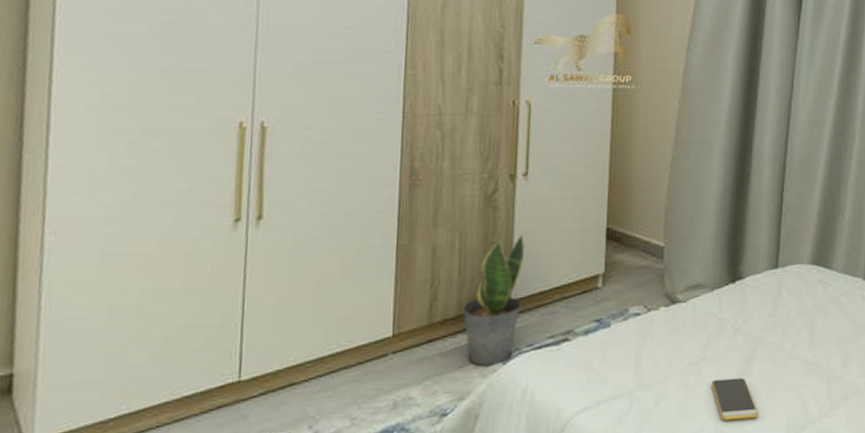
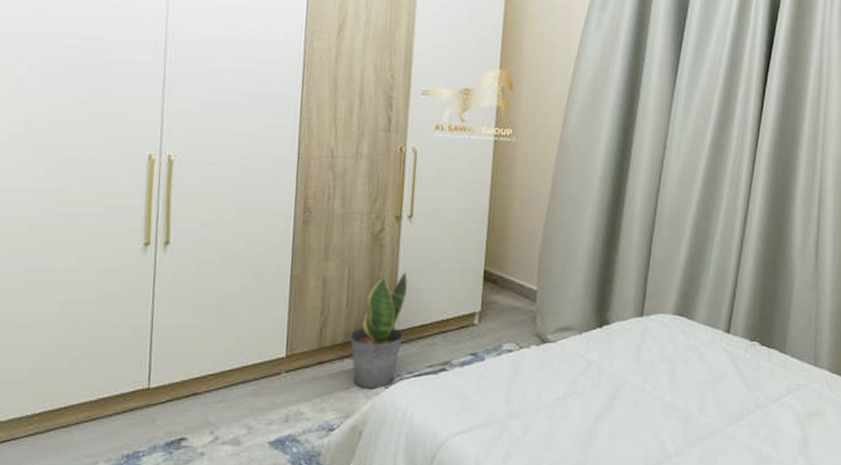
smartphone: present [711,377,758,421] -> none [576,414,619,452]

